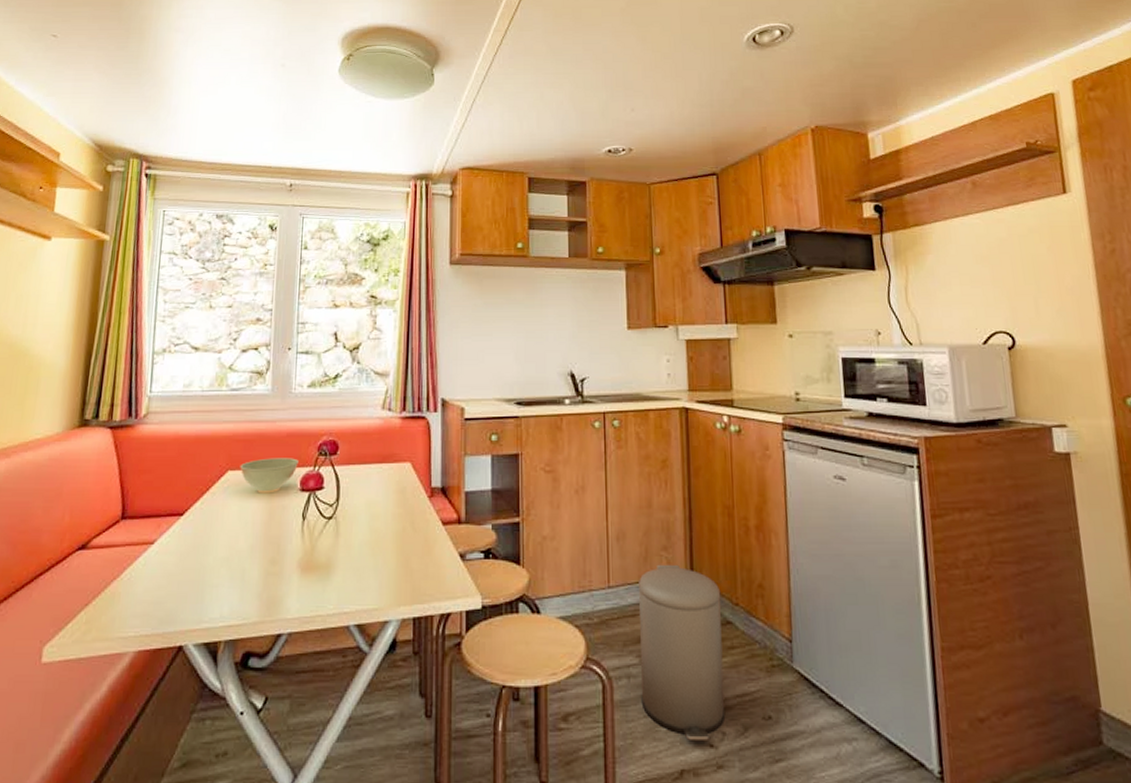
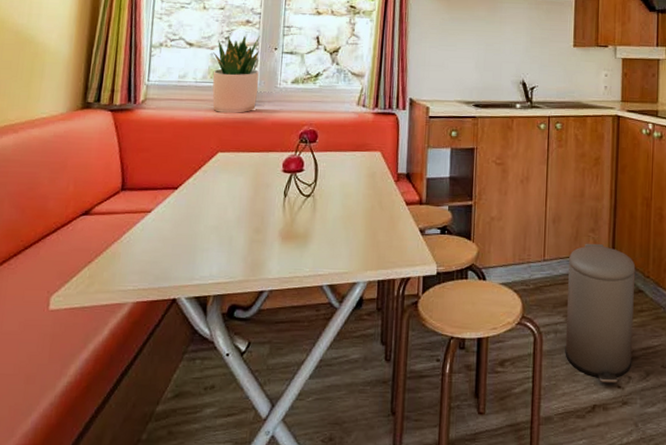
planter: none [220,334,272,426] -> present [212,34,261,114]
bowl: present [240,458,298,493] -> none [229,143,282,173]

